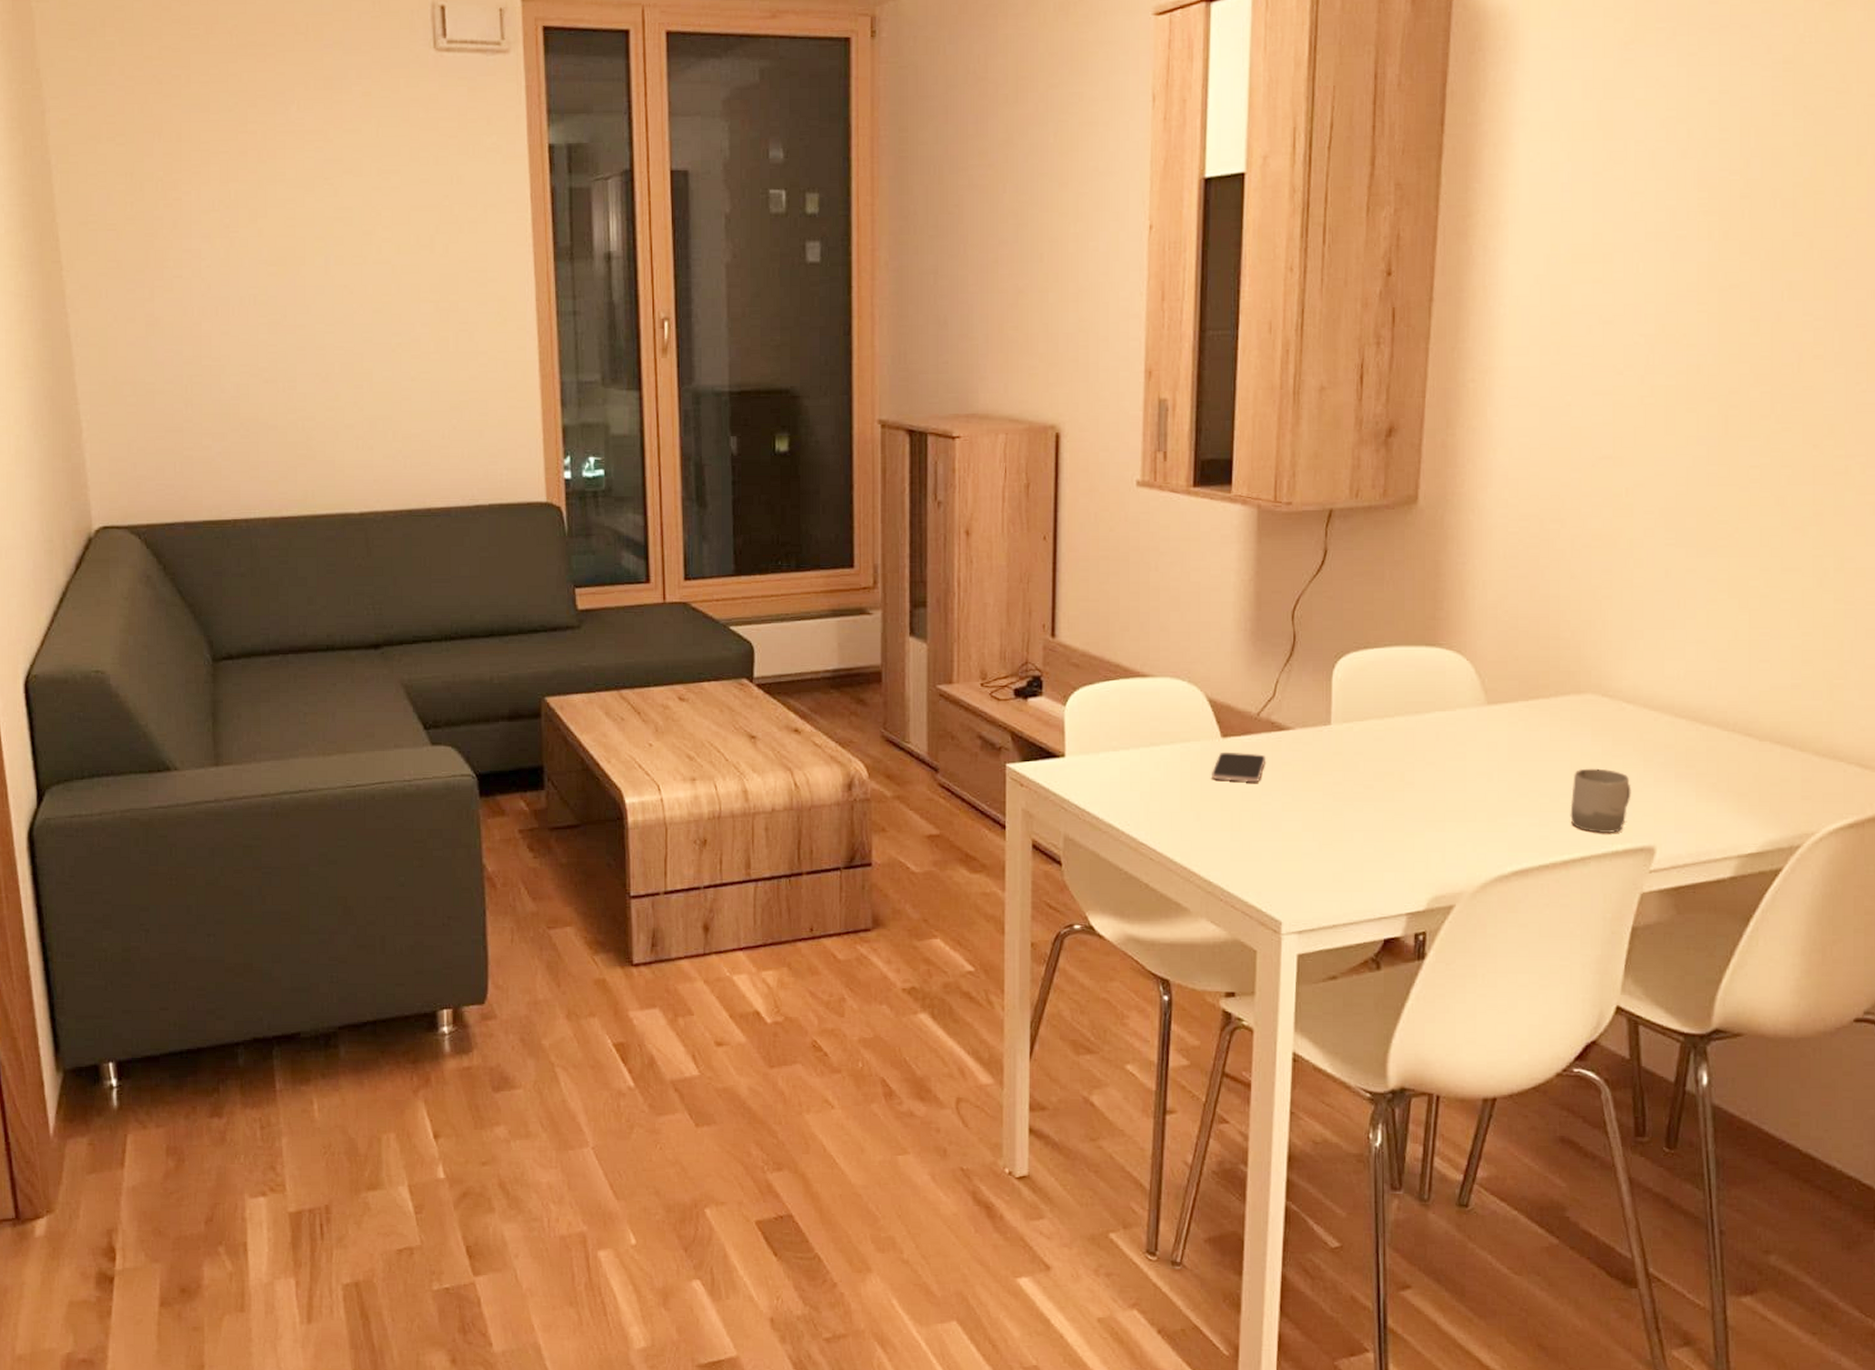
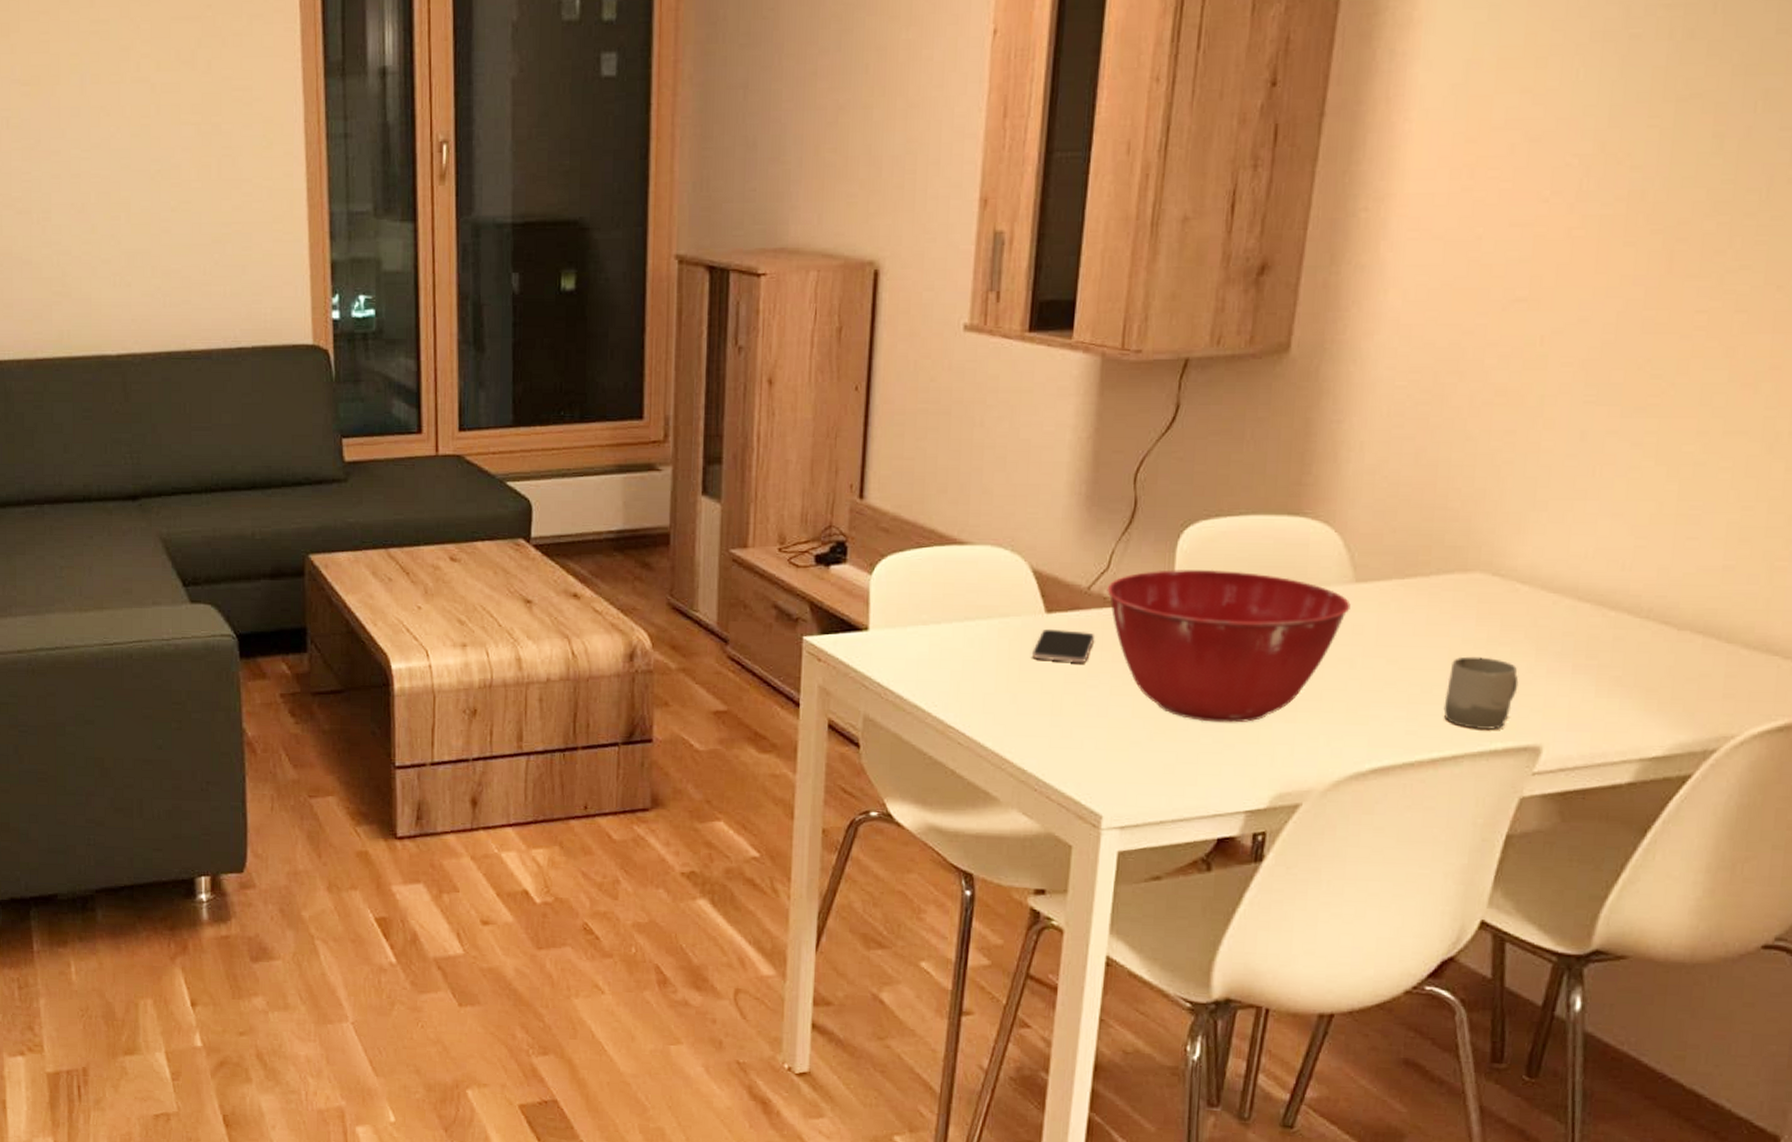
mixing bowl: none [1274,695,1485,833] -> present [1107,569,1351,723]

